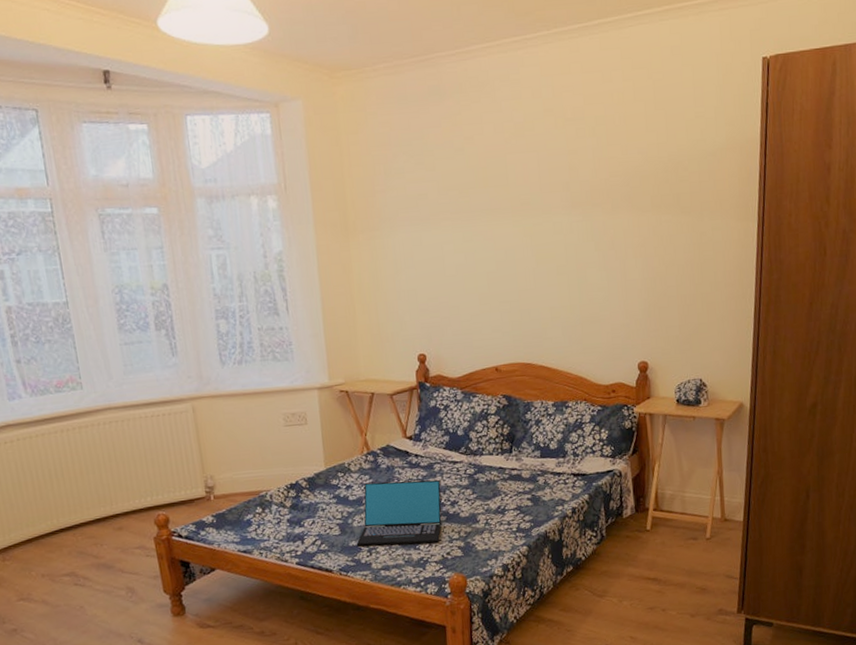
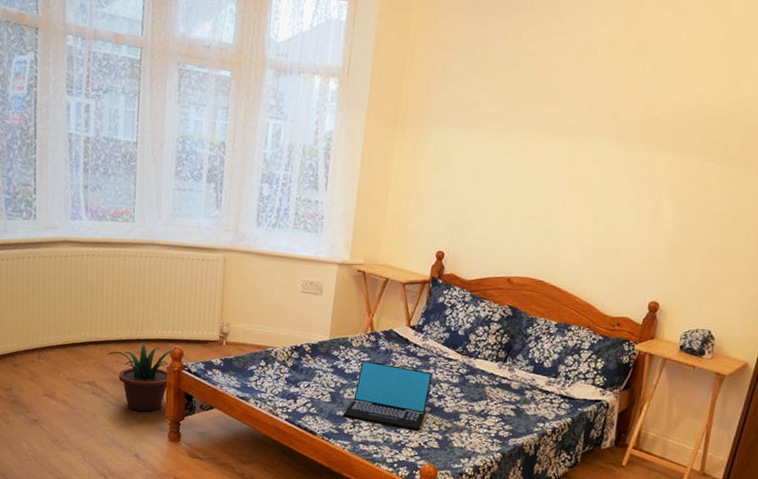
potted plant: none [83,516,159,593] -> present [108,344,175,412]

